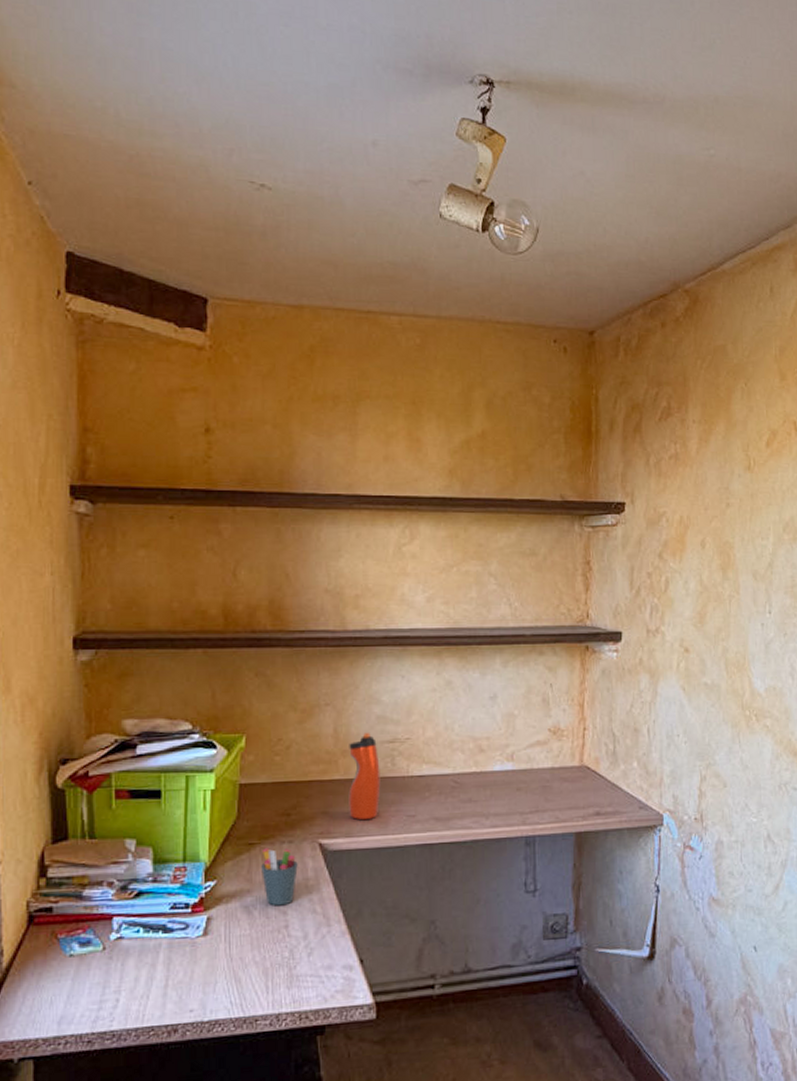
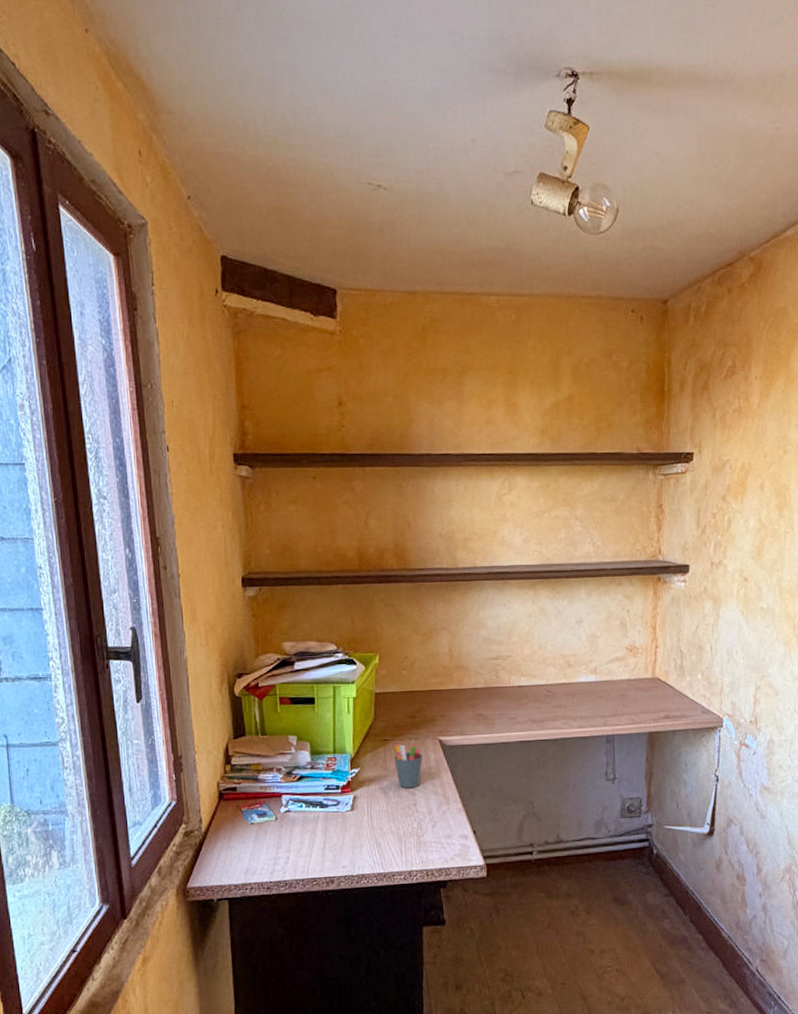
water bottle: present [348,732,381,820] -> none [461,651,488,721]

